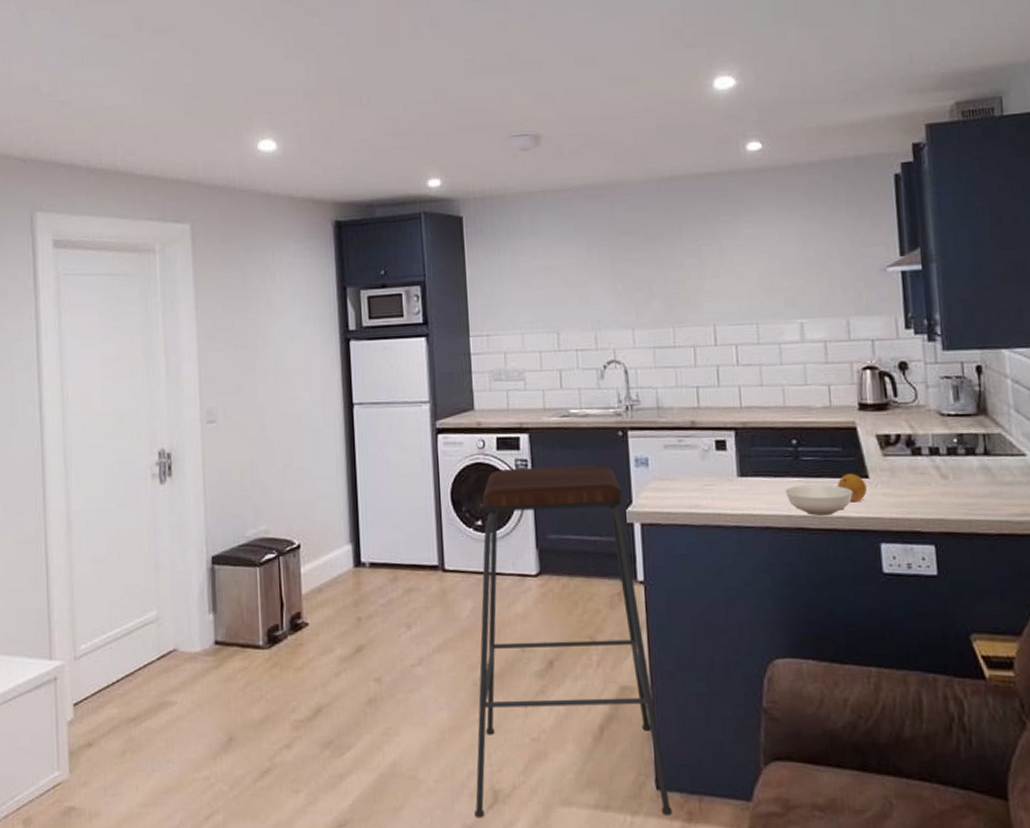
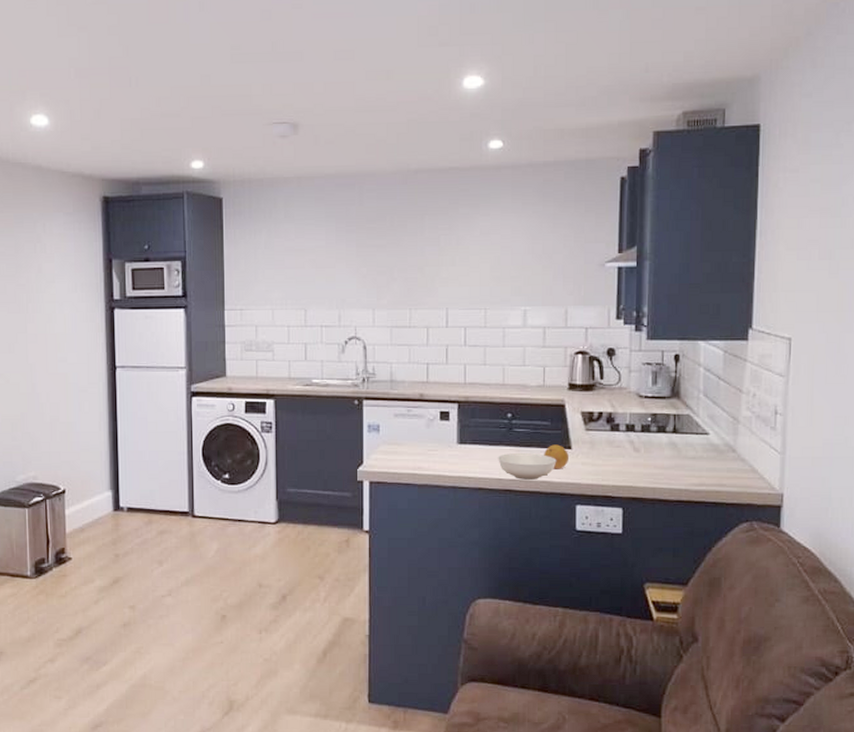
bar stool: present [475,465,673,818] -> none [212,430,381,724]

